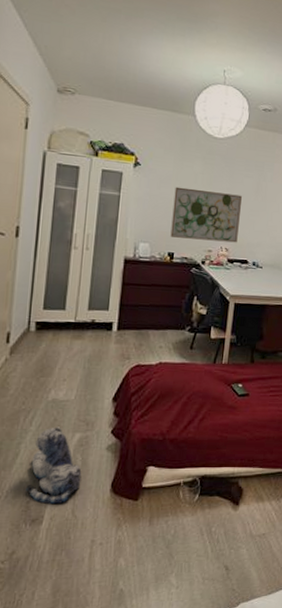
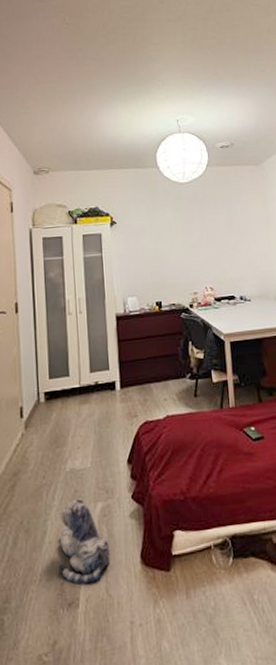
wall art: present [170,187,242,243] -> none [151,232,221,286]

